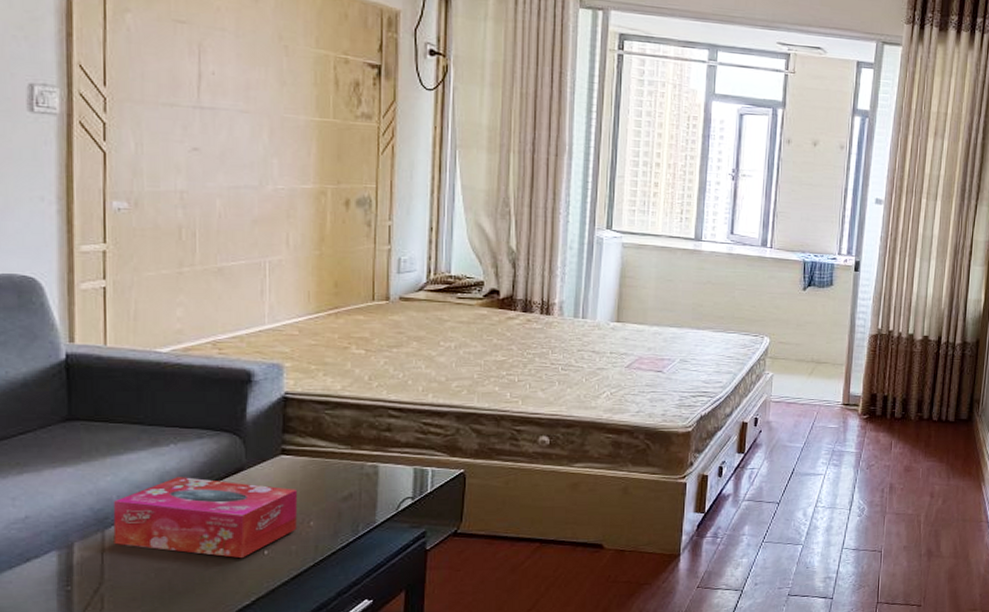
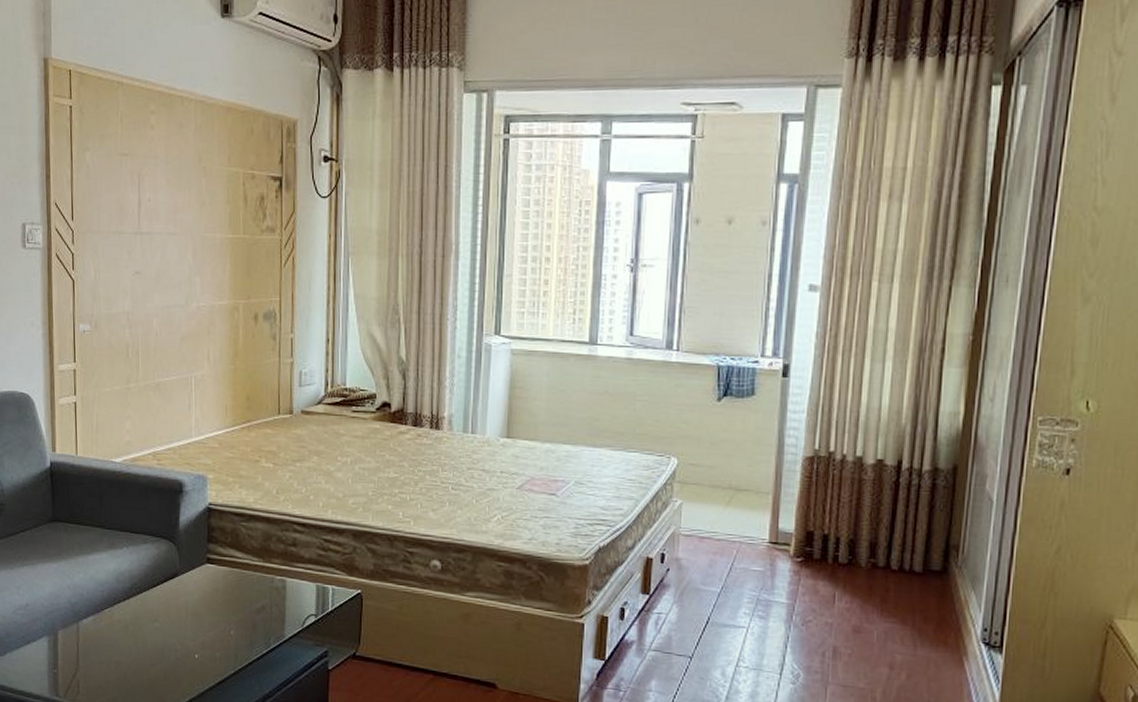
tissue box: present [113,477,298,559] -> none [84,578,221,660]

